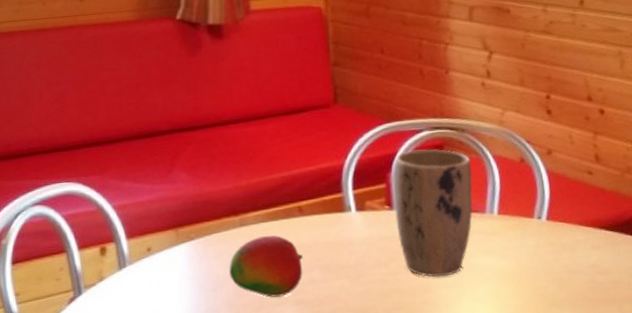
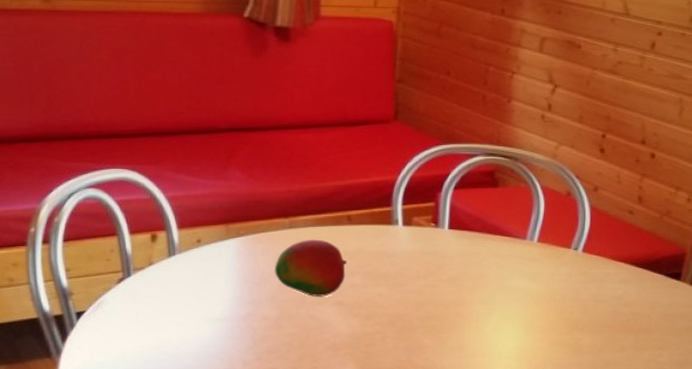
plant pot: present [393,148,473,277] -> none [440,173,520,294]

